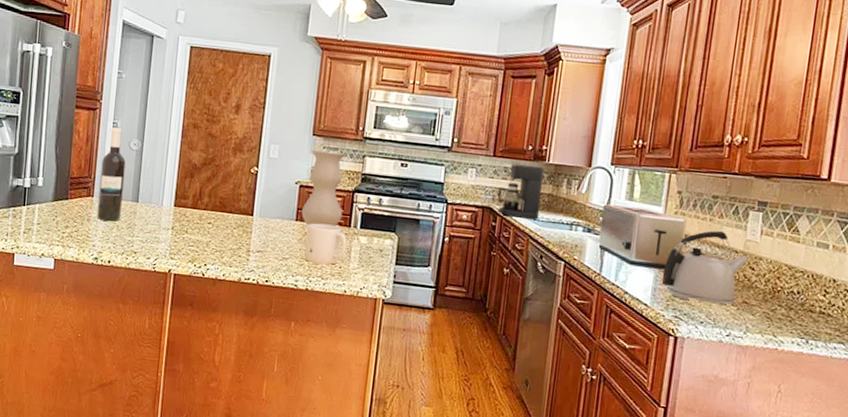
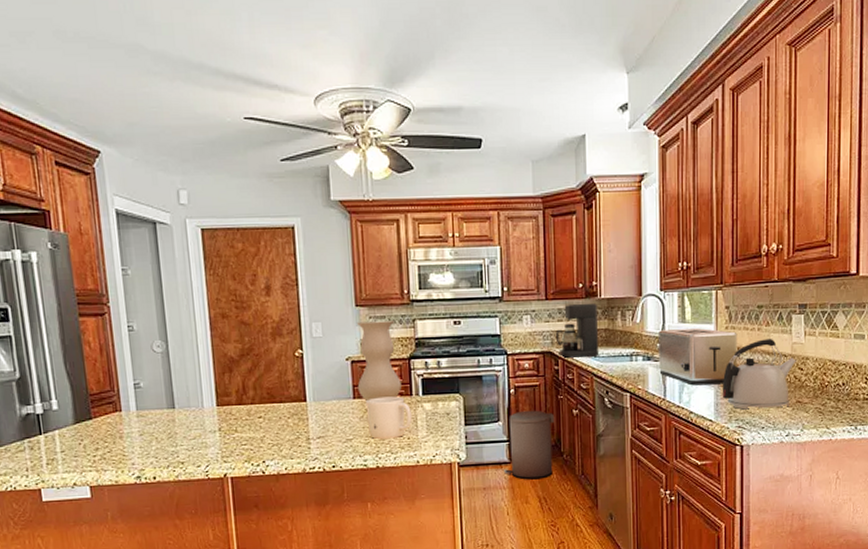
wine bottle: present [97,126,126,222] -> none [123,330,158,436]
pedal bin: none [426,260,484,332] -> present [504,410,554,480]

